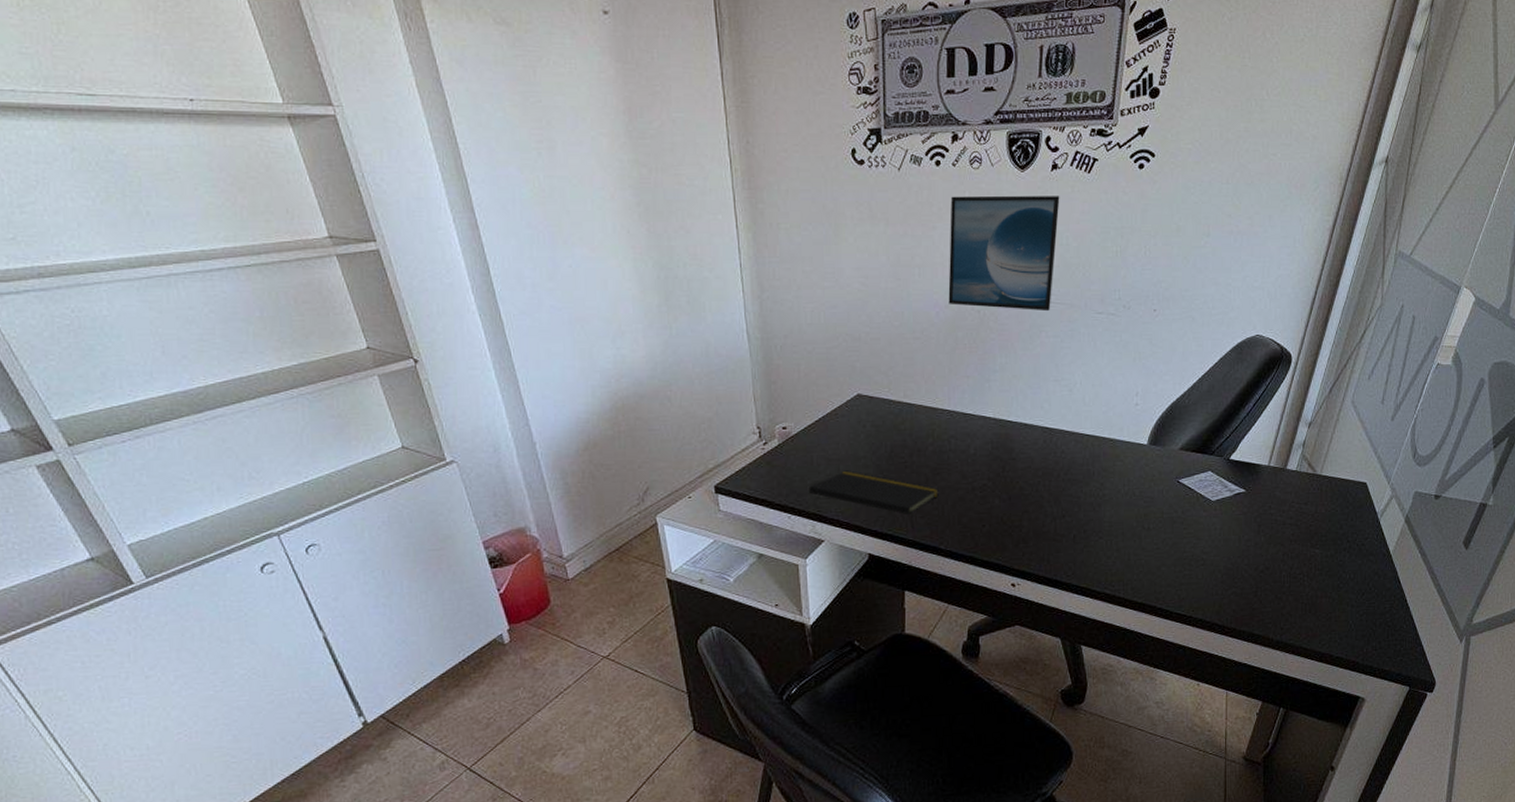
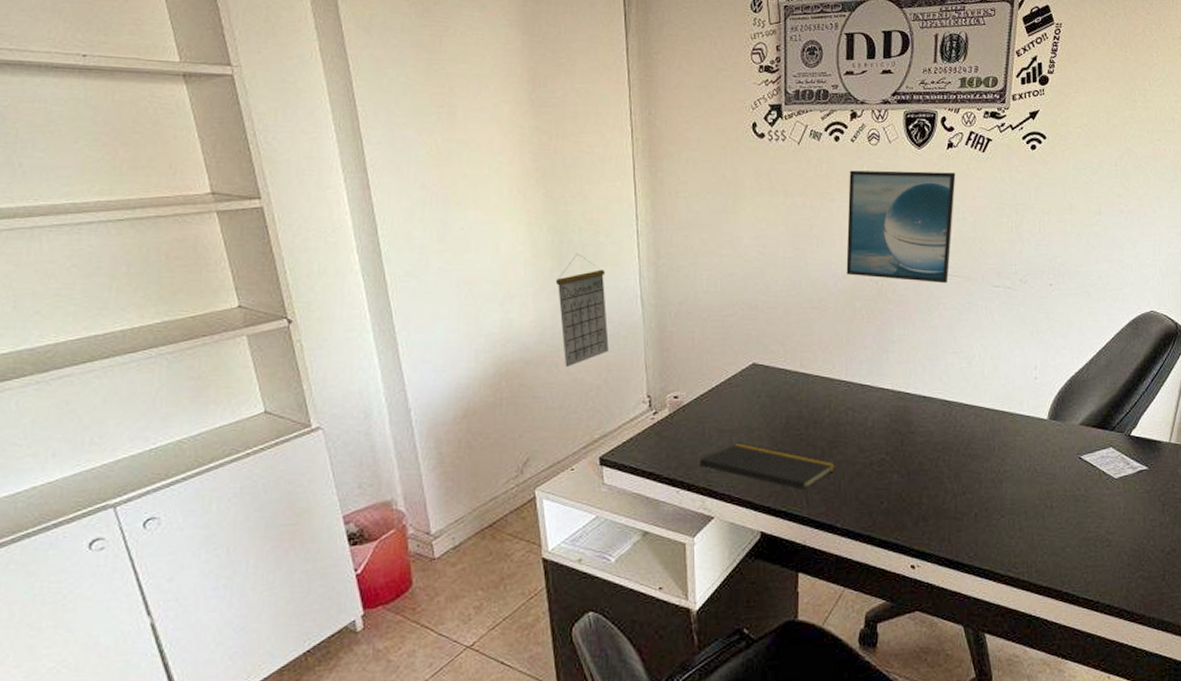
calendar: none [663,289,718,401] -> present [555,254,609,368]

